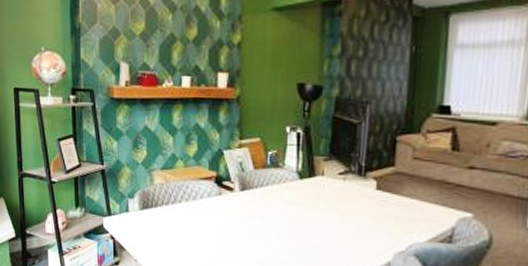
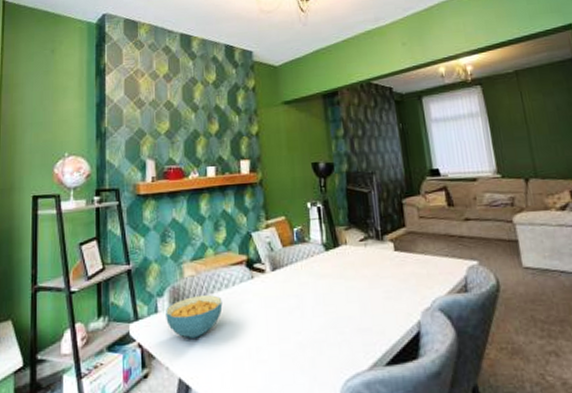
cereal bowl: none [136,202,189,240] -> present [166,294,223,338]

